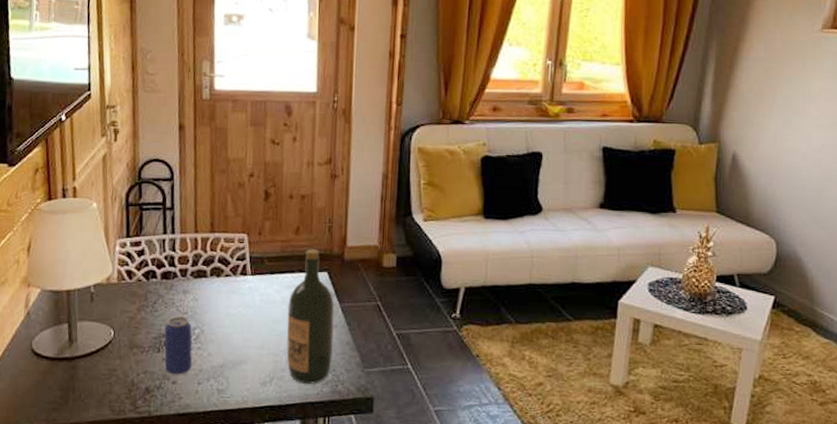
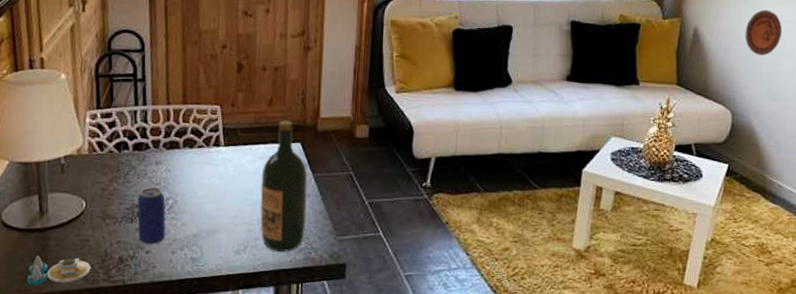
salt and pepper shaker set: none [55,385,118,415] -> present [27,256,91,285]
decorative plate: none [787,134,827,181] -> present [745,9,783,55]

